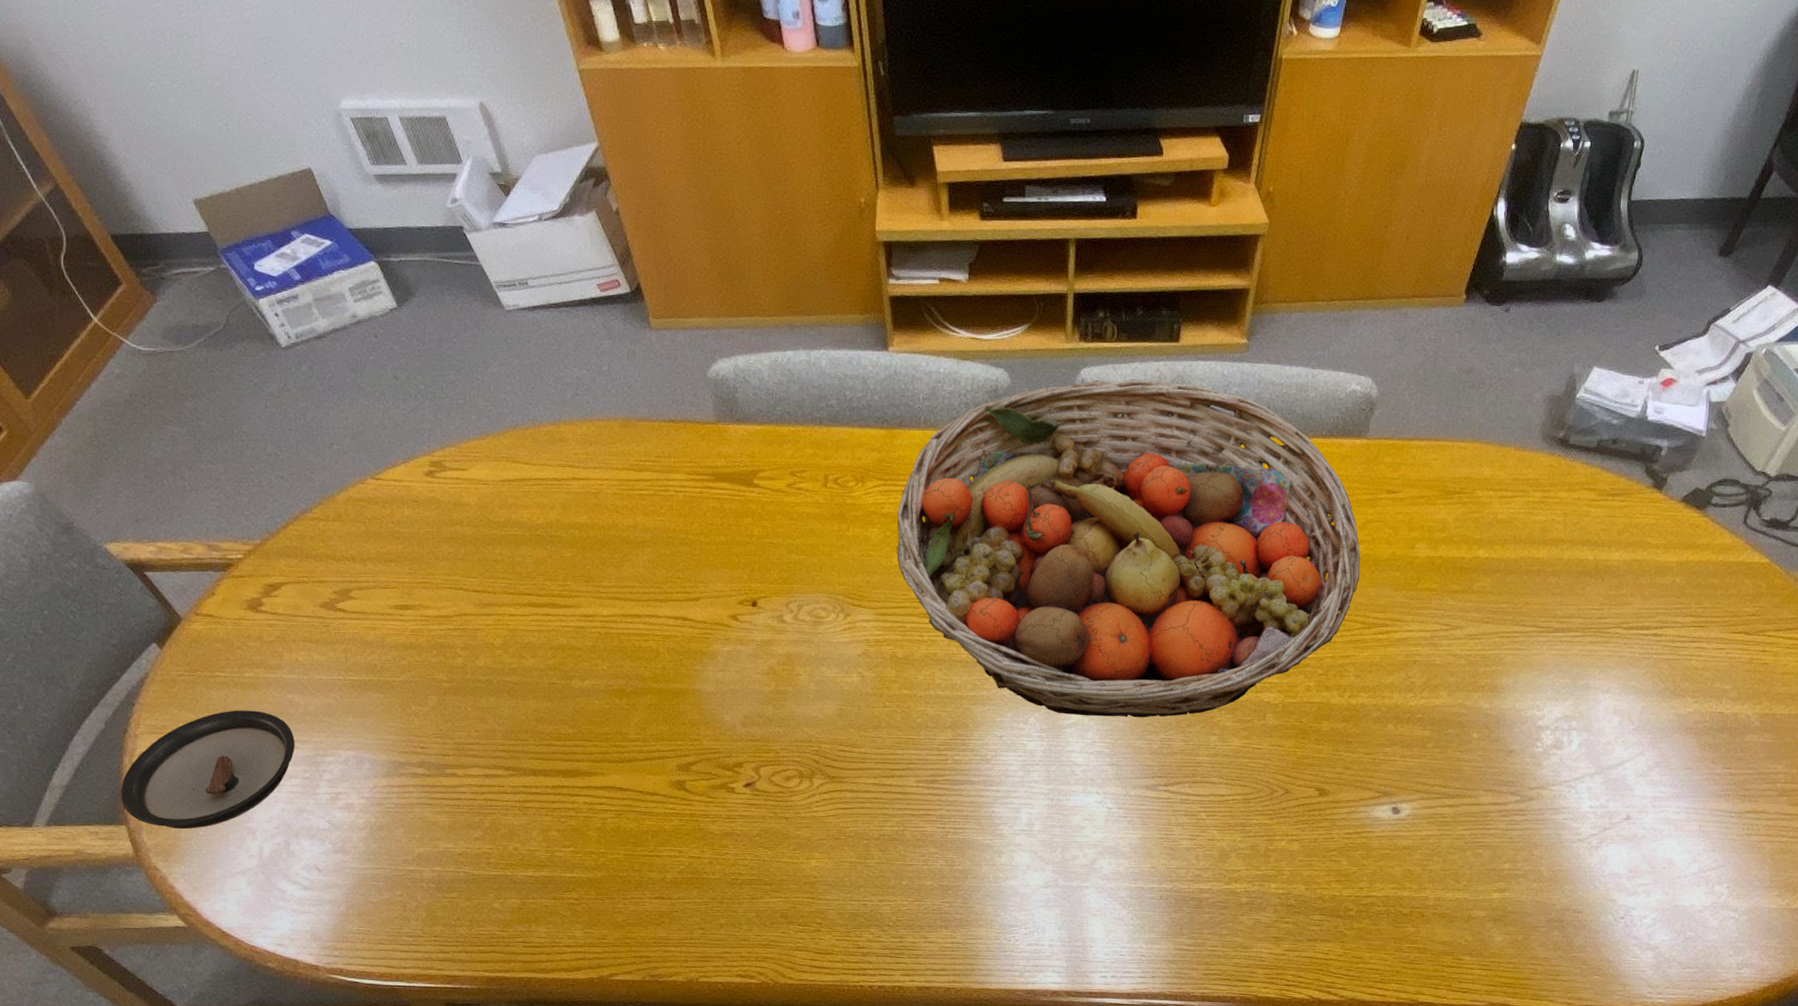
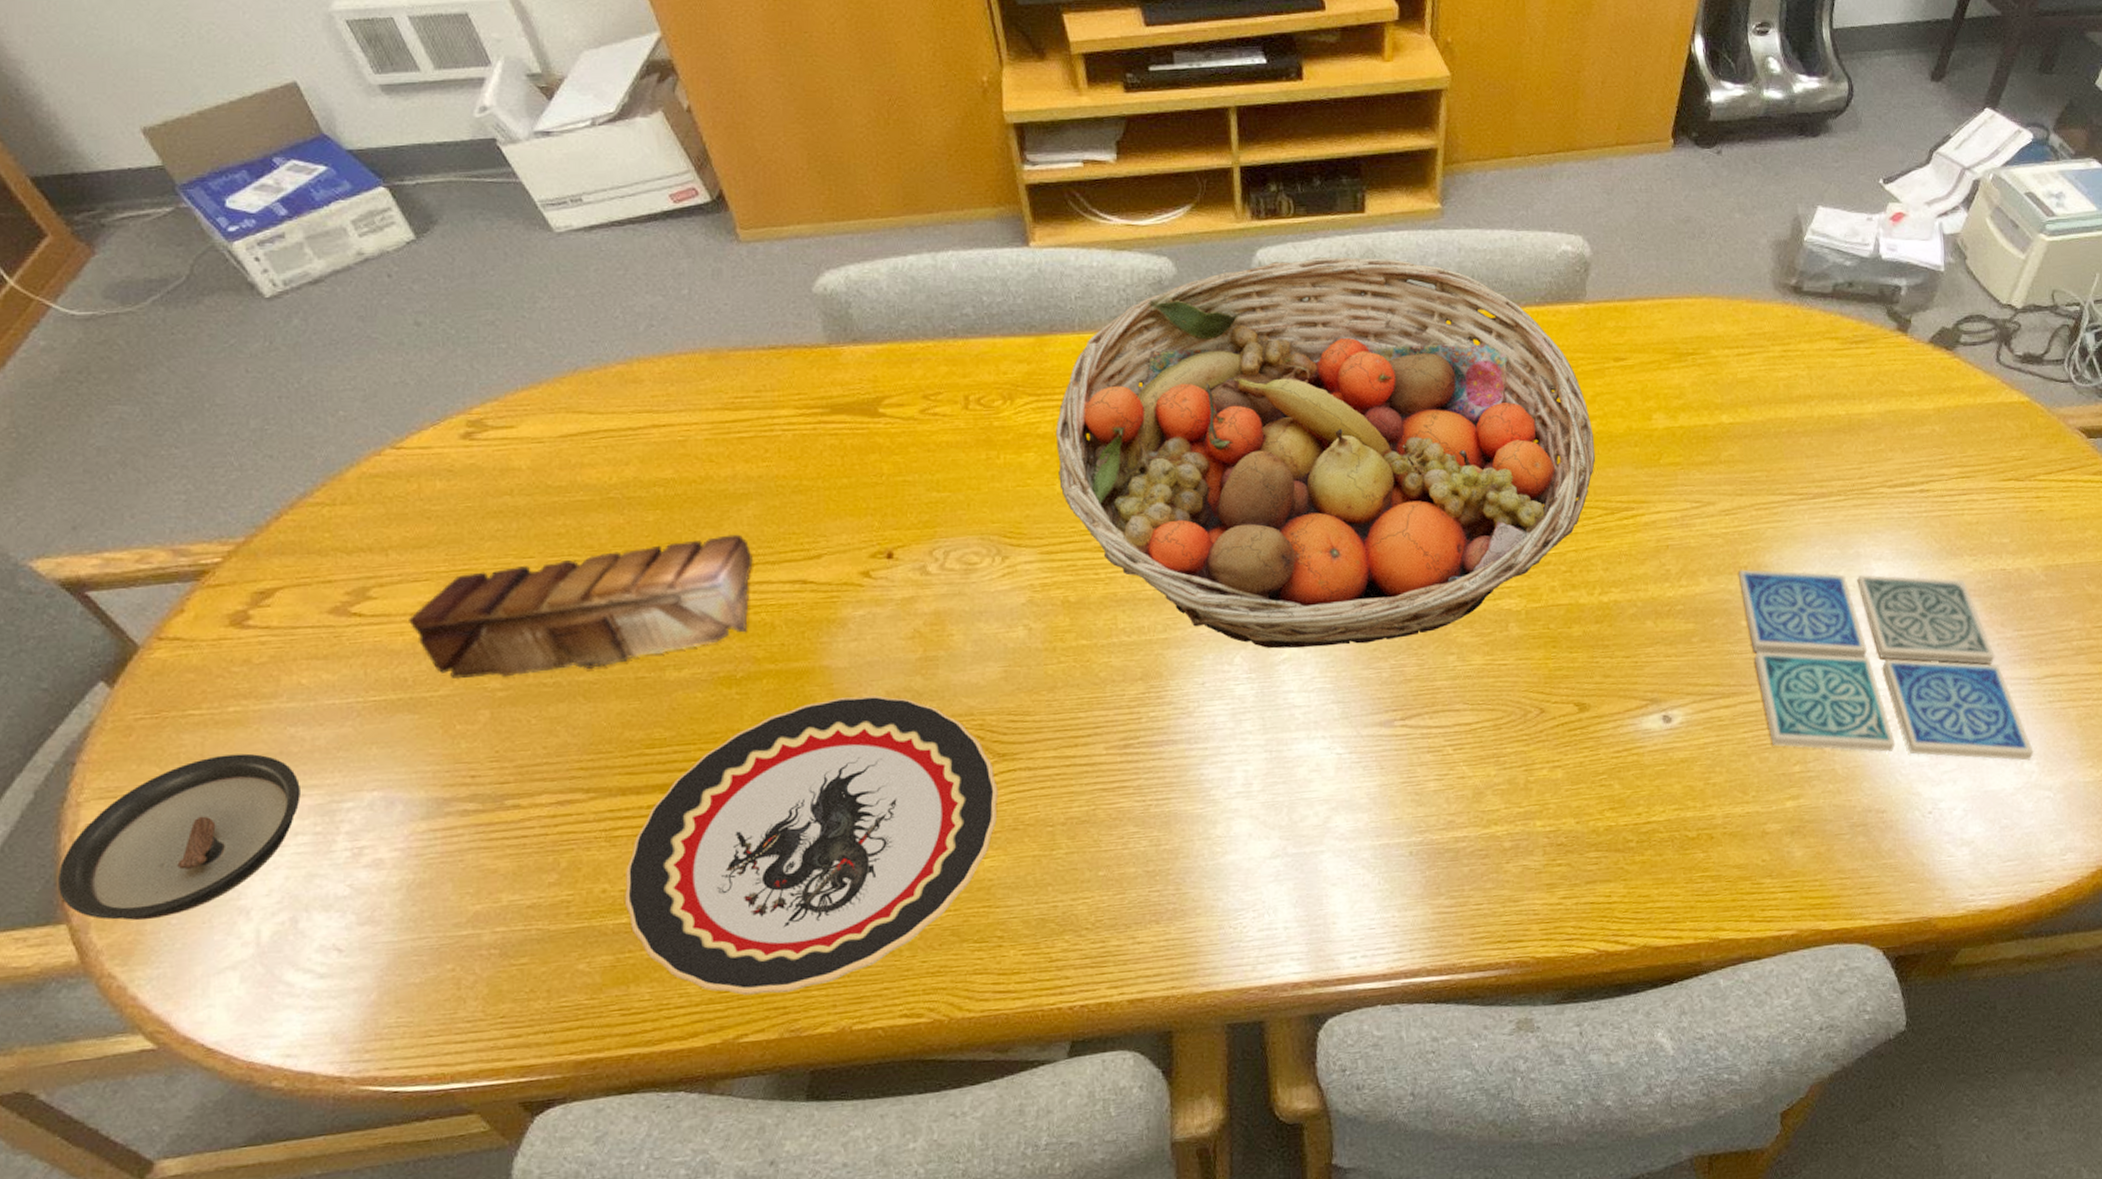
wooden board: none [380,574,645,672] -> present [409,534,753,680]
plate: none [532,717,827,946] -> present [625,695,998,996]
drink coaster: none [1475,688,1727,884] -> present [1738,569,2035,761]

